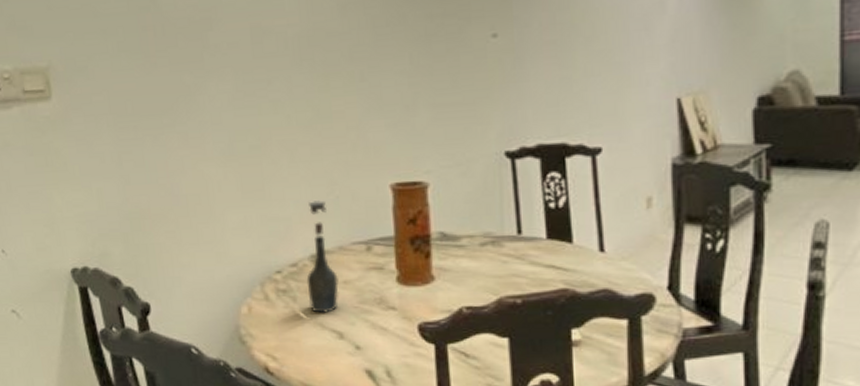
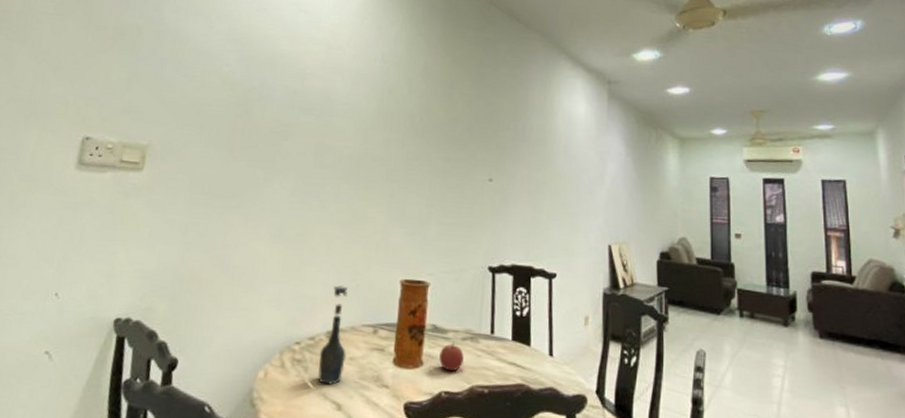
apple: none [454,248,485,284] -> present [439,341,464,372]

